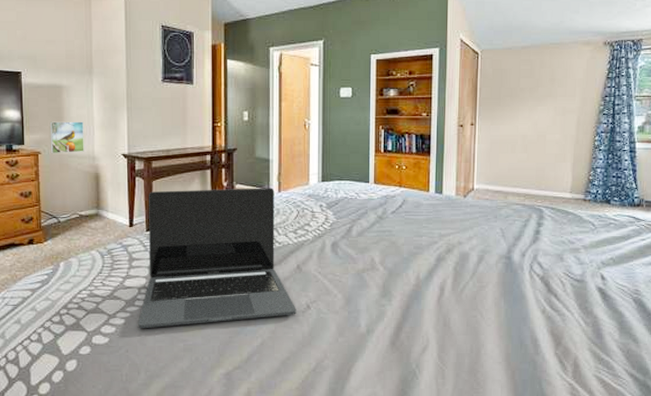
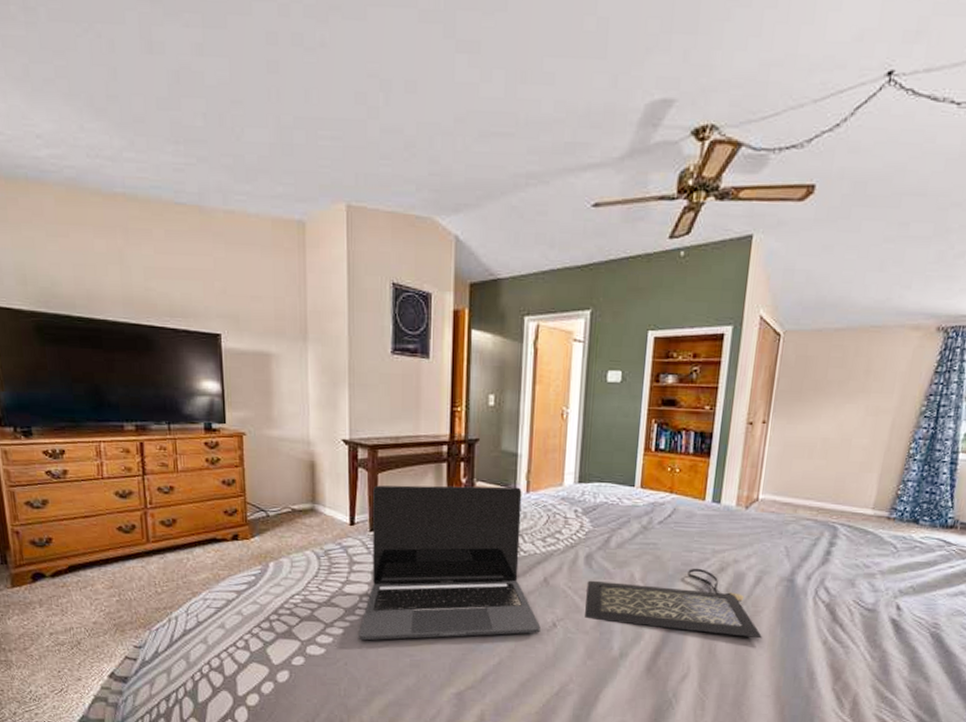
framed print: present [49,121,84,154] -> none [255,396,297,437]
clutch bag: none [333,250,490,311] -> present [585,568,763,639]

